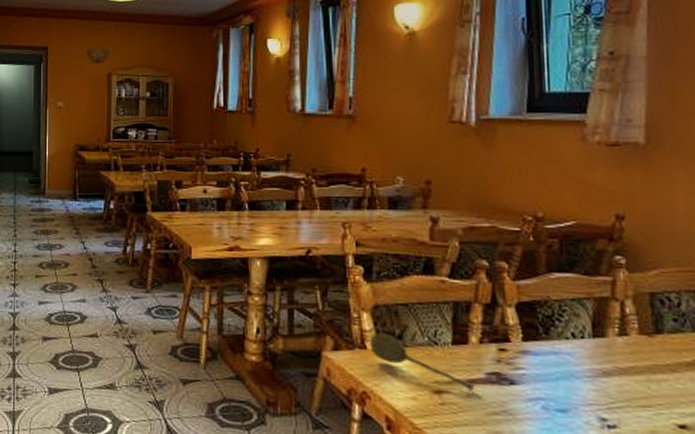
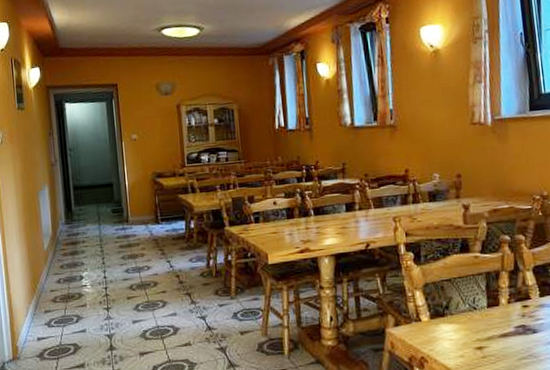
soupspoon: present [370,333,476,392] -> none [423,306,508,344]

